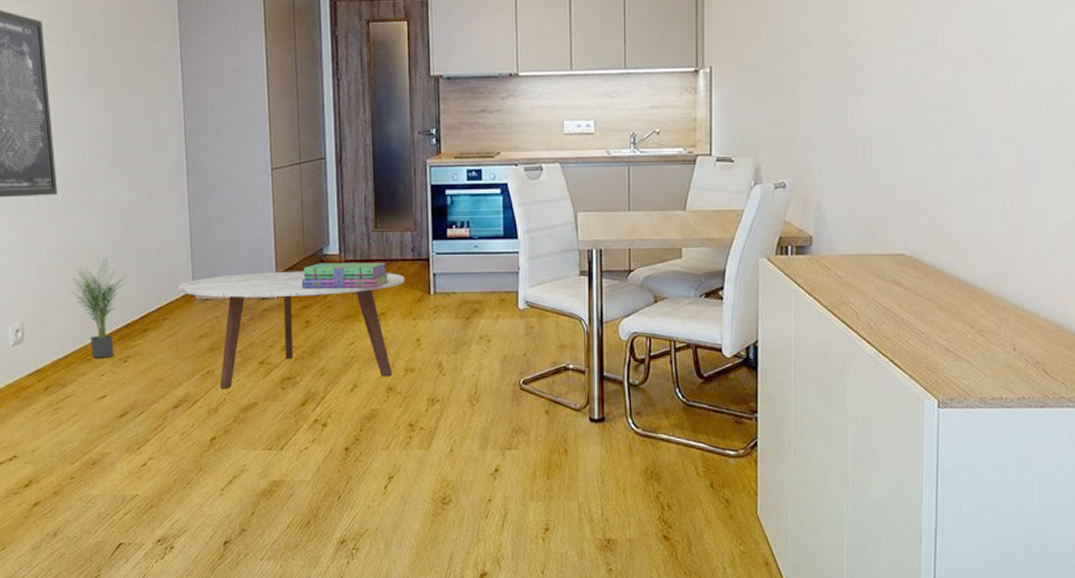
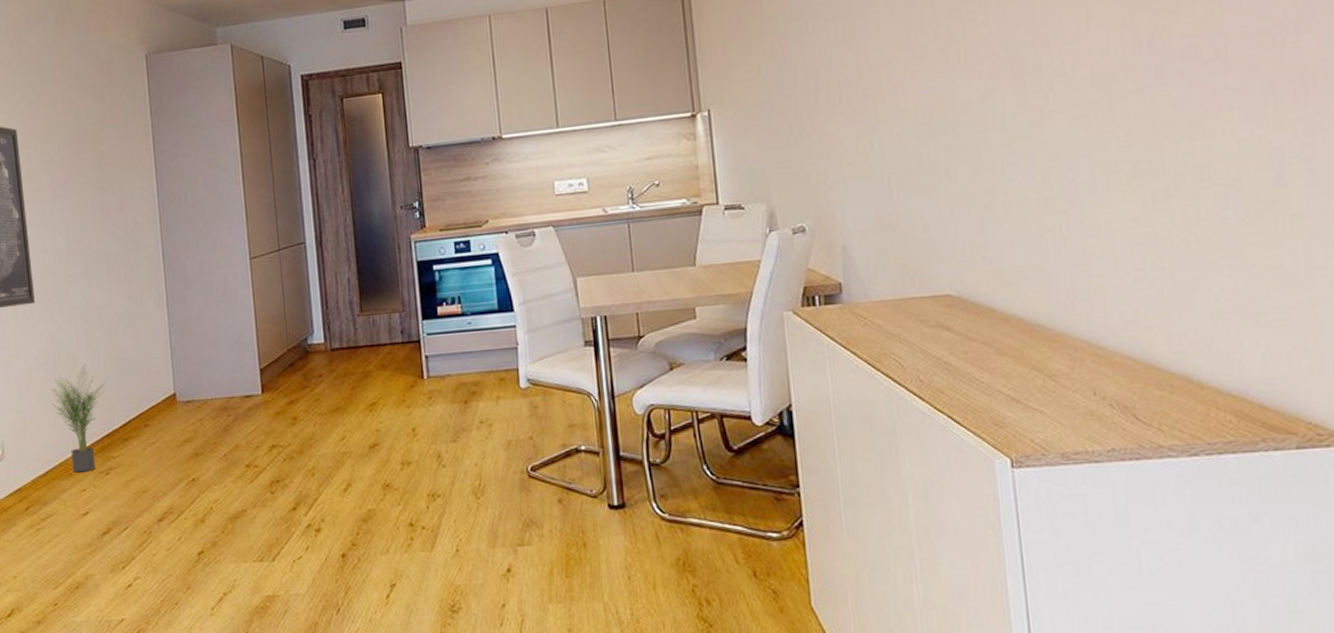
coffee table: present [177,271,405,389] -> none [158,358,396,498]
stack of books: present [301,262,389,289] -> none [286,347,379,382]

